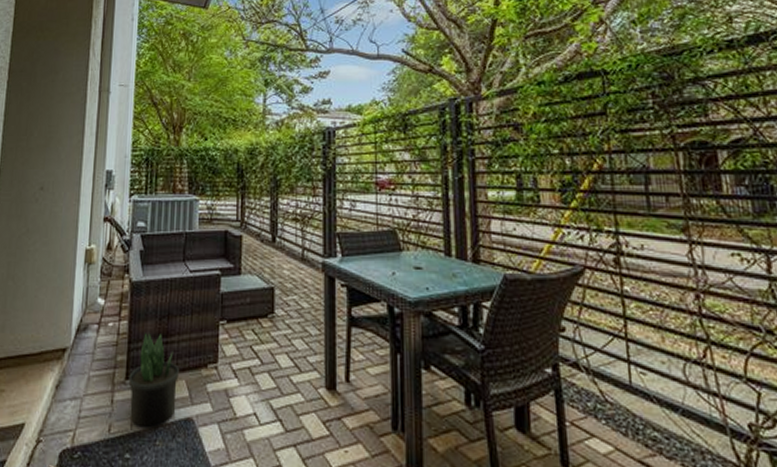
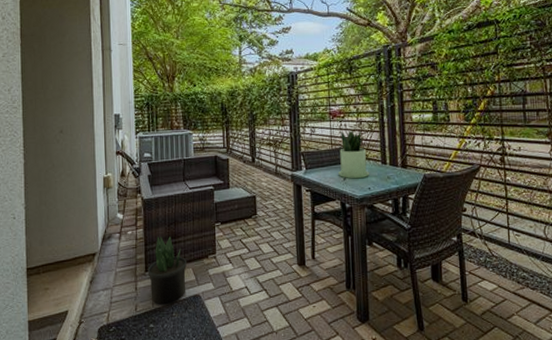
planter: none [385,207,427,274] -> present [338,130,369,179]

